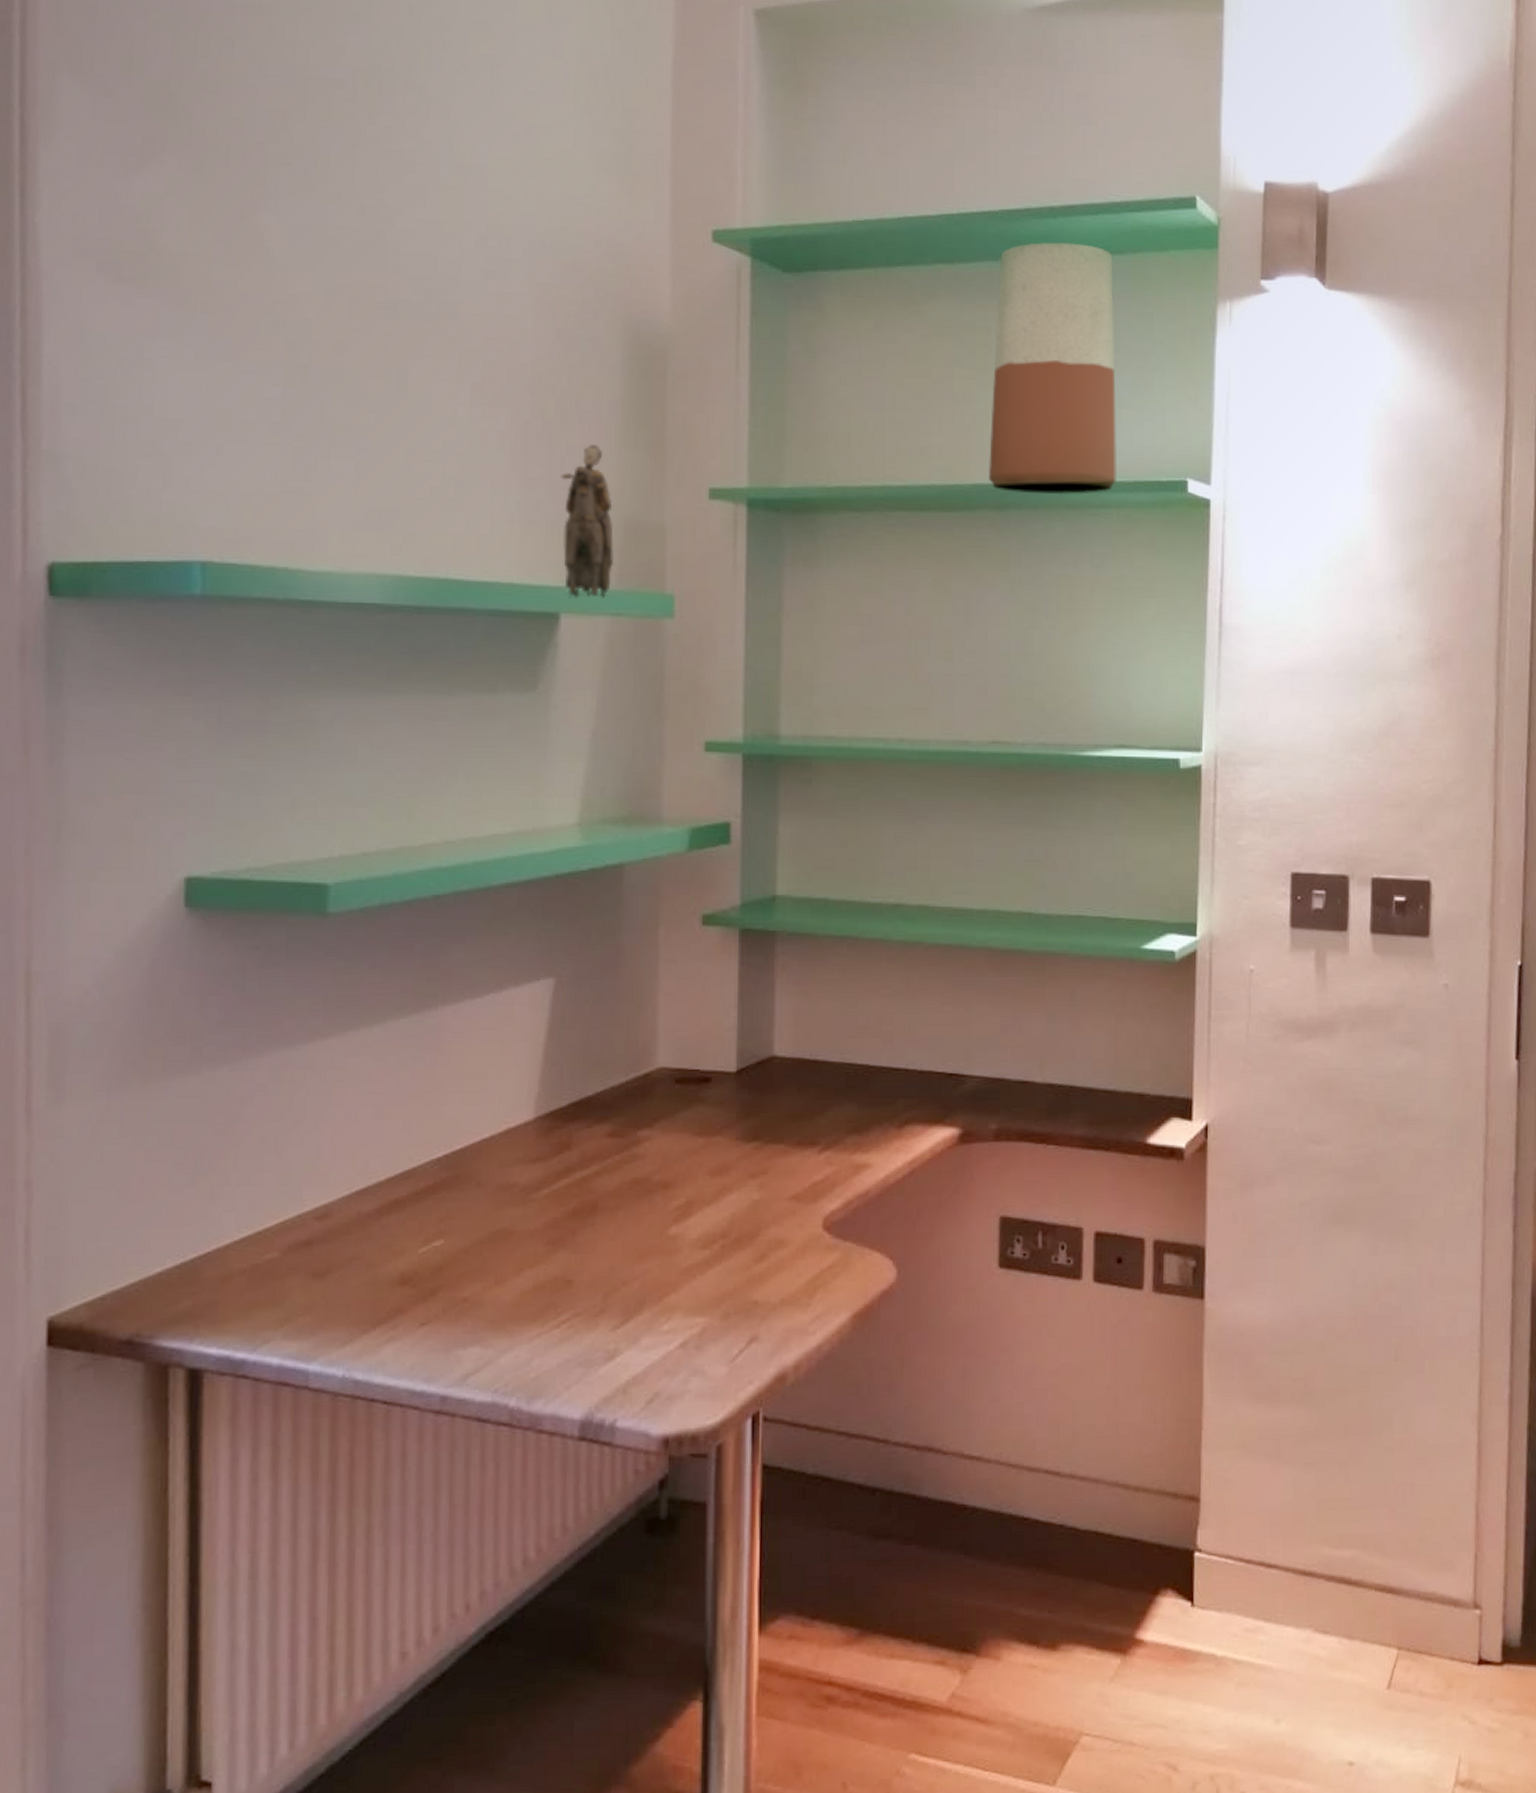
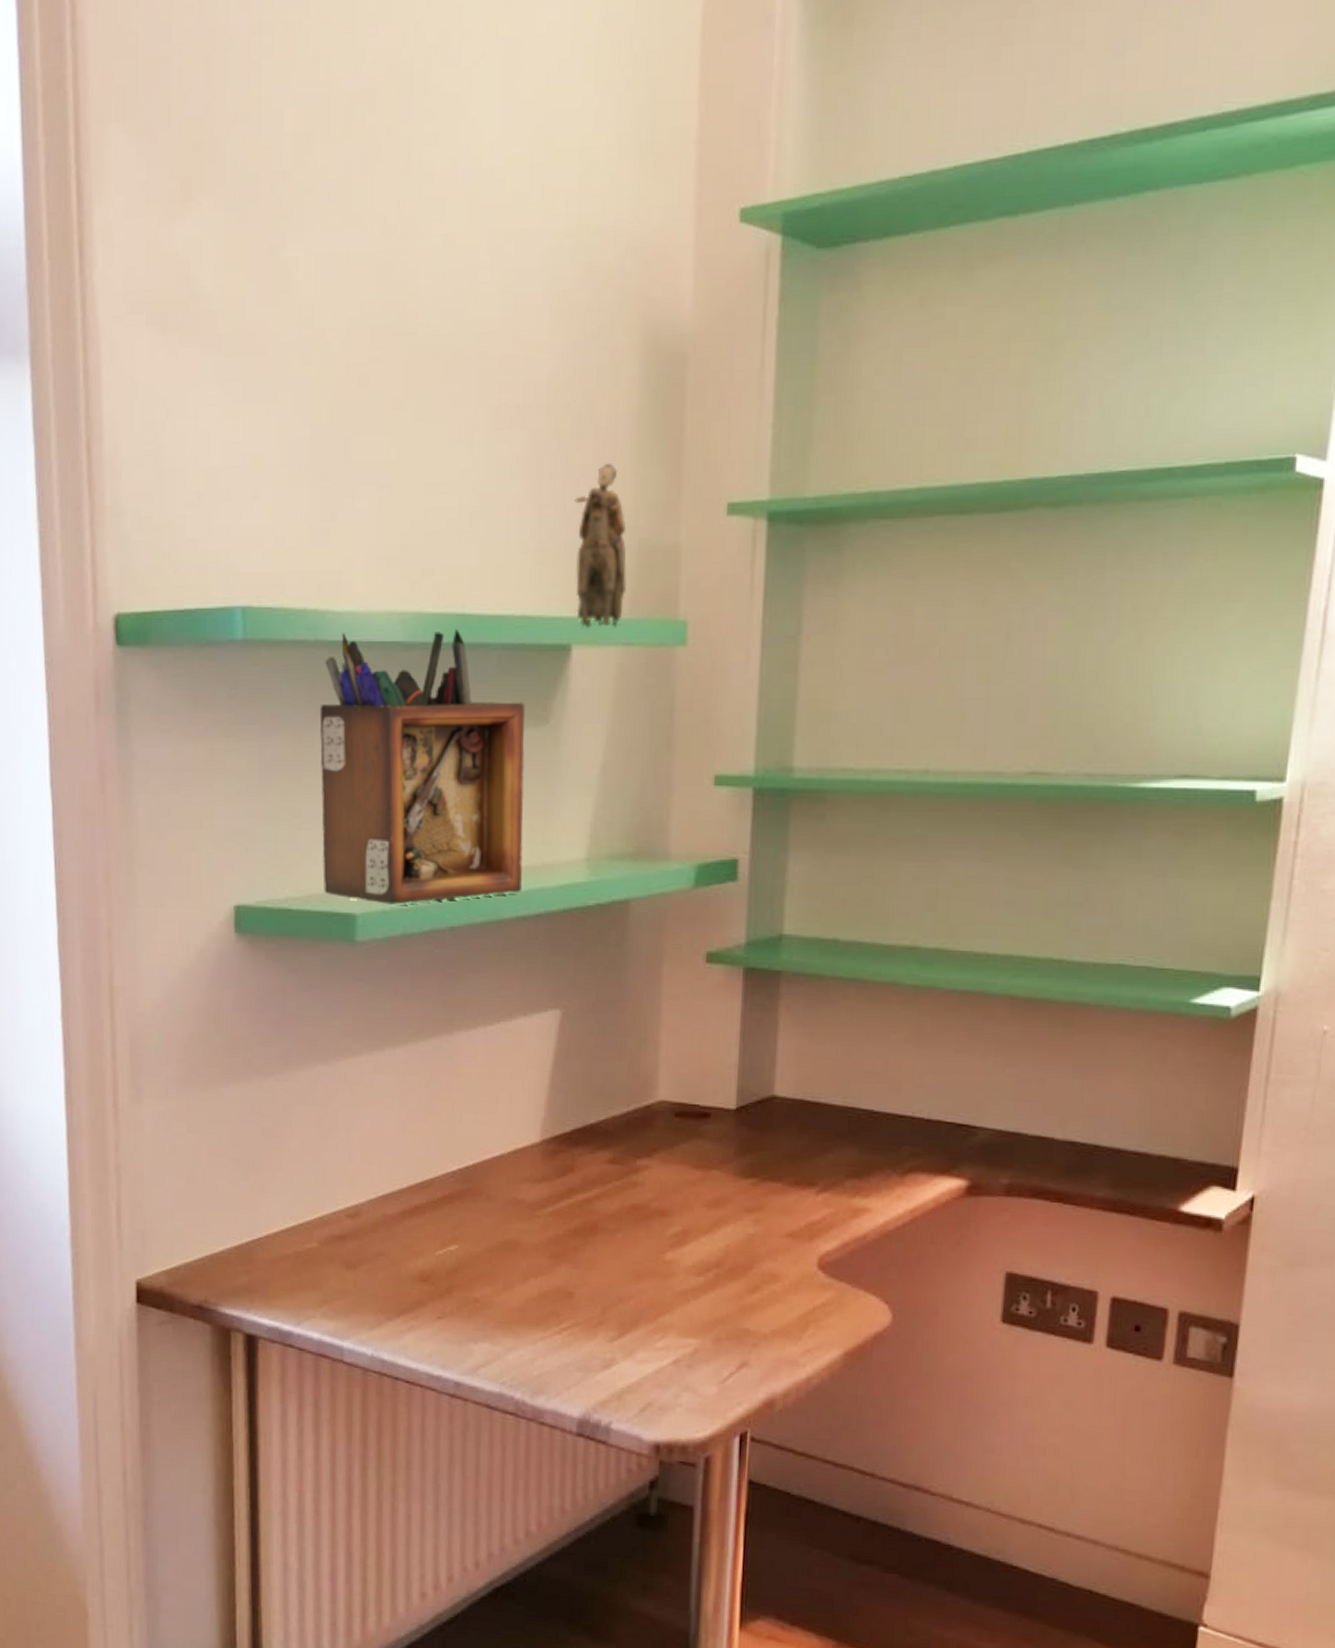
desk organizer: none [288,593,513,873] -> present [319,628,525,905]
vase: present [988,242,1117,495] -> none [1044,171,1222,485]

